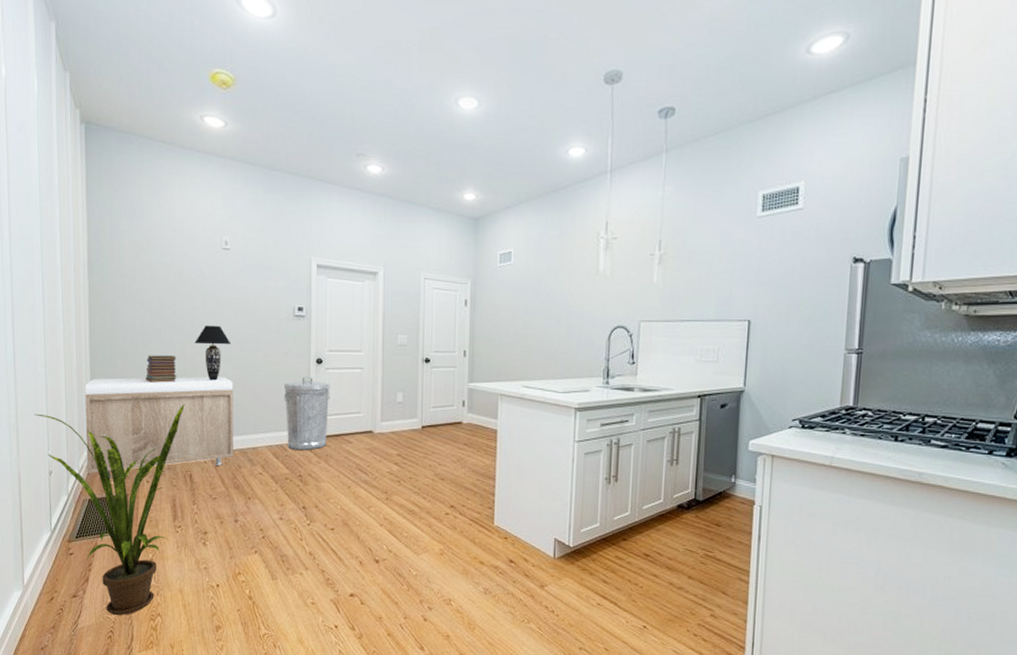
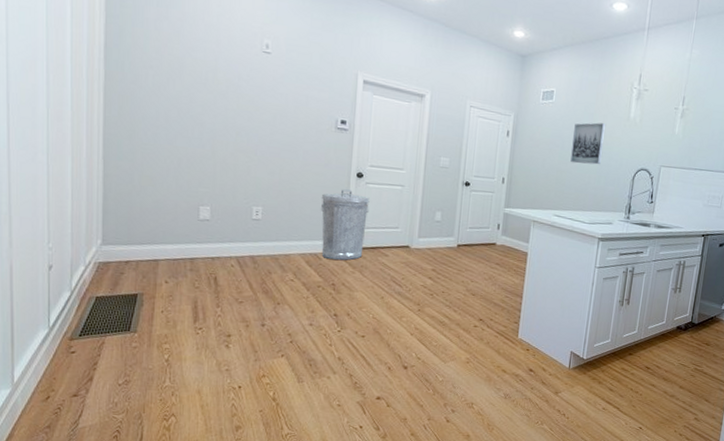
house plant: present [34,404,185,615] -> none [32,203,212,415]
storage bench: present [85,376,233,479] -> none [94,171,267,277]
book stack: present [145,355,177,383] -> none [168,152,205,183]
table lamp: present [194,325,232,381] -> none [226,127,268,185]
wall art: none [536,280,573,328] -> present [570,122,606,165]

